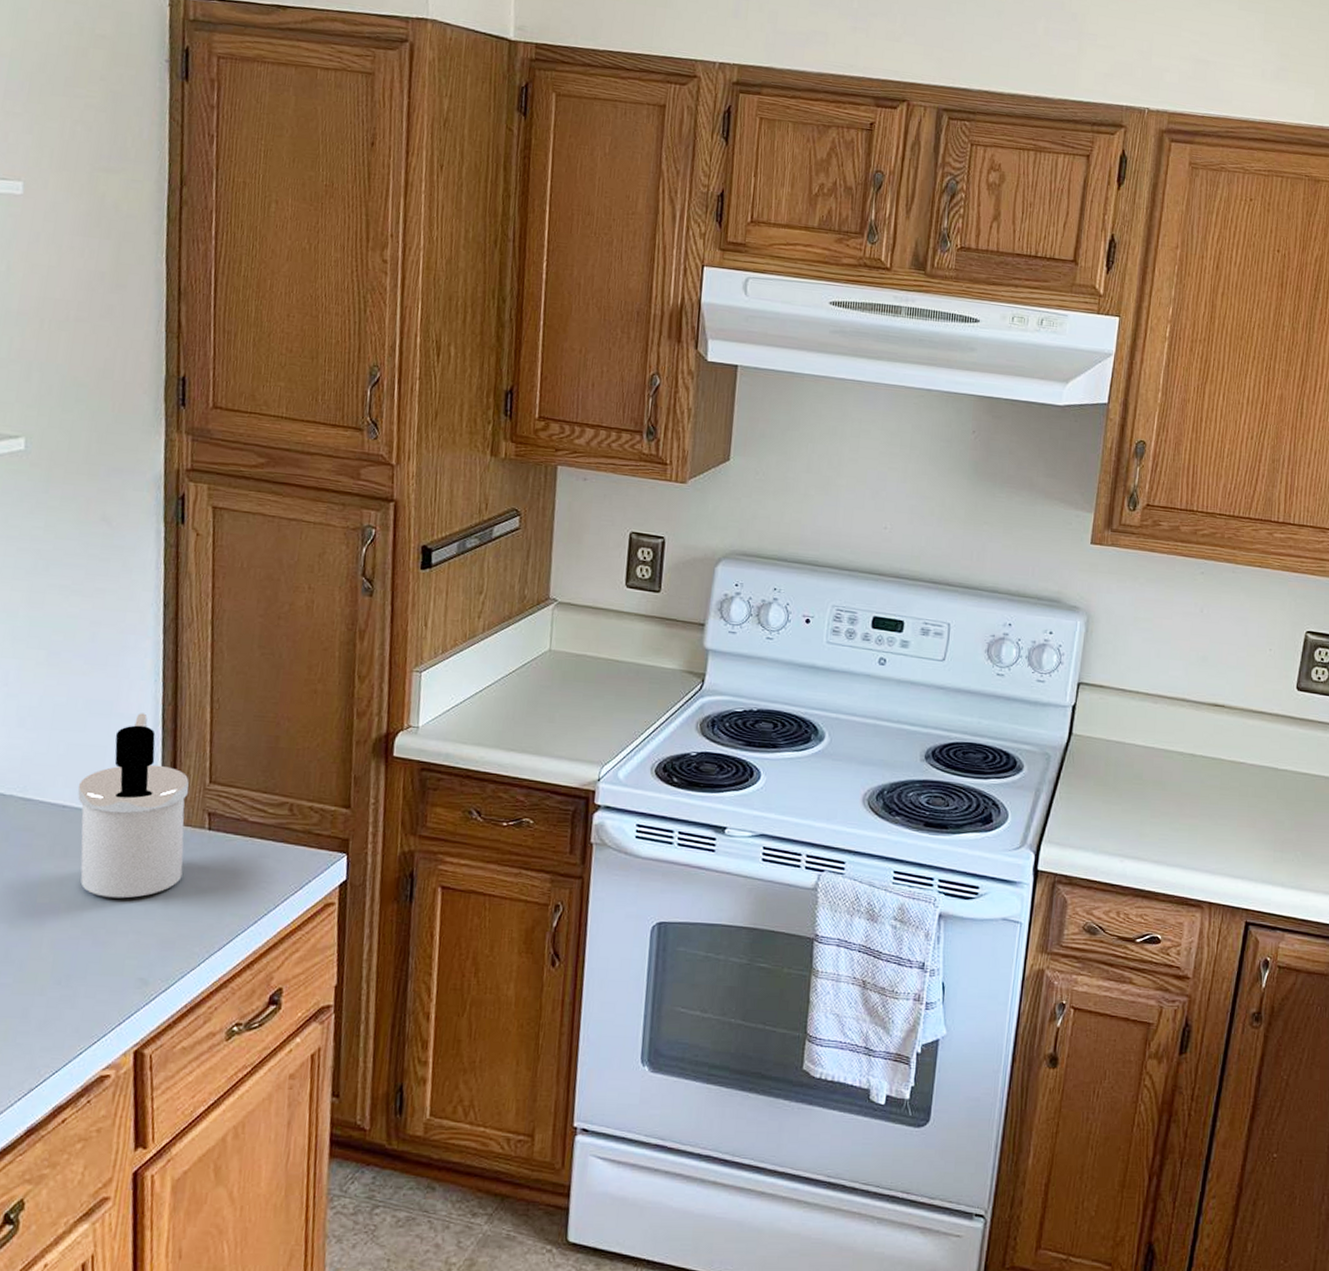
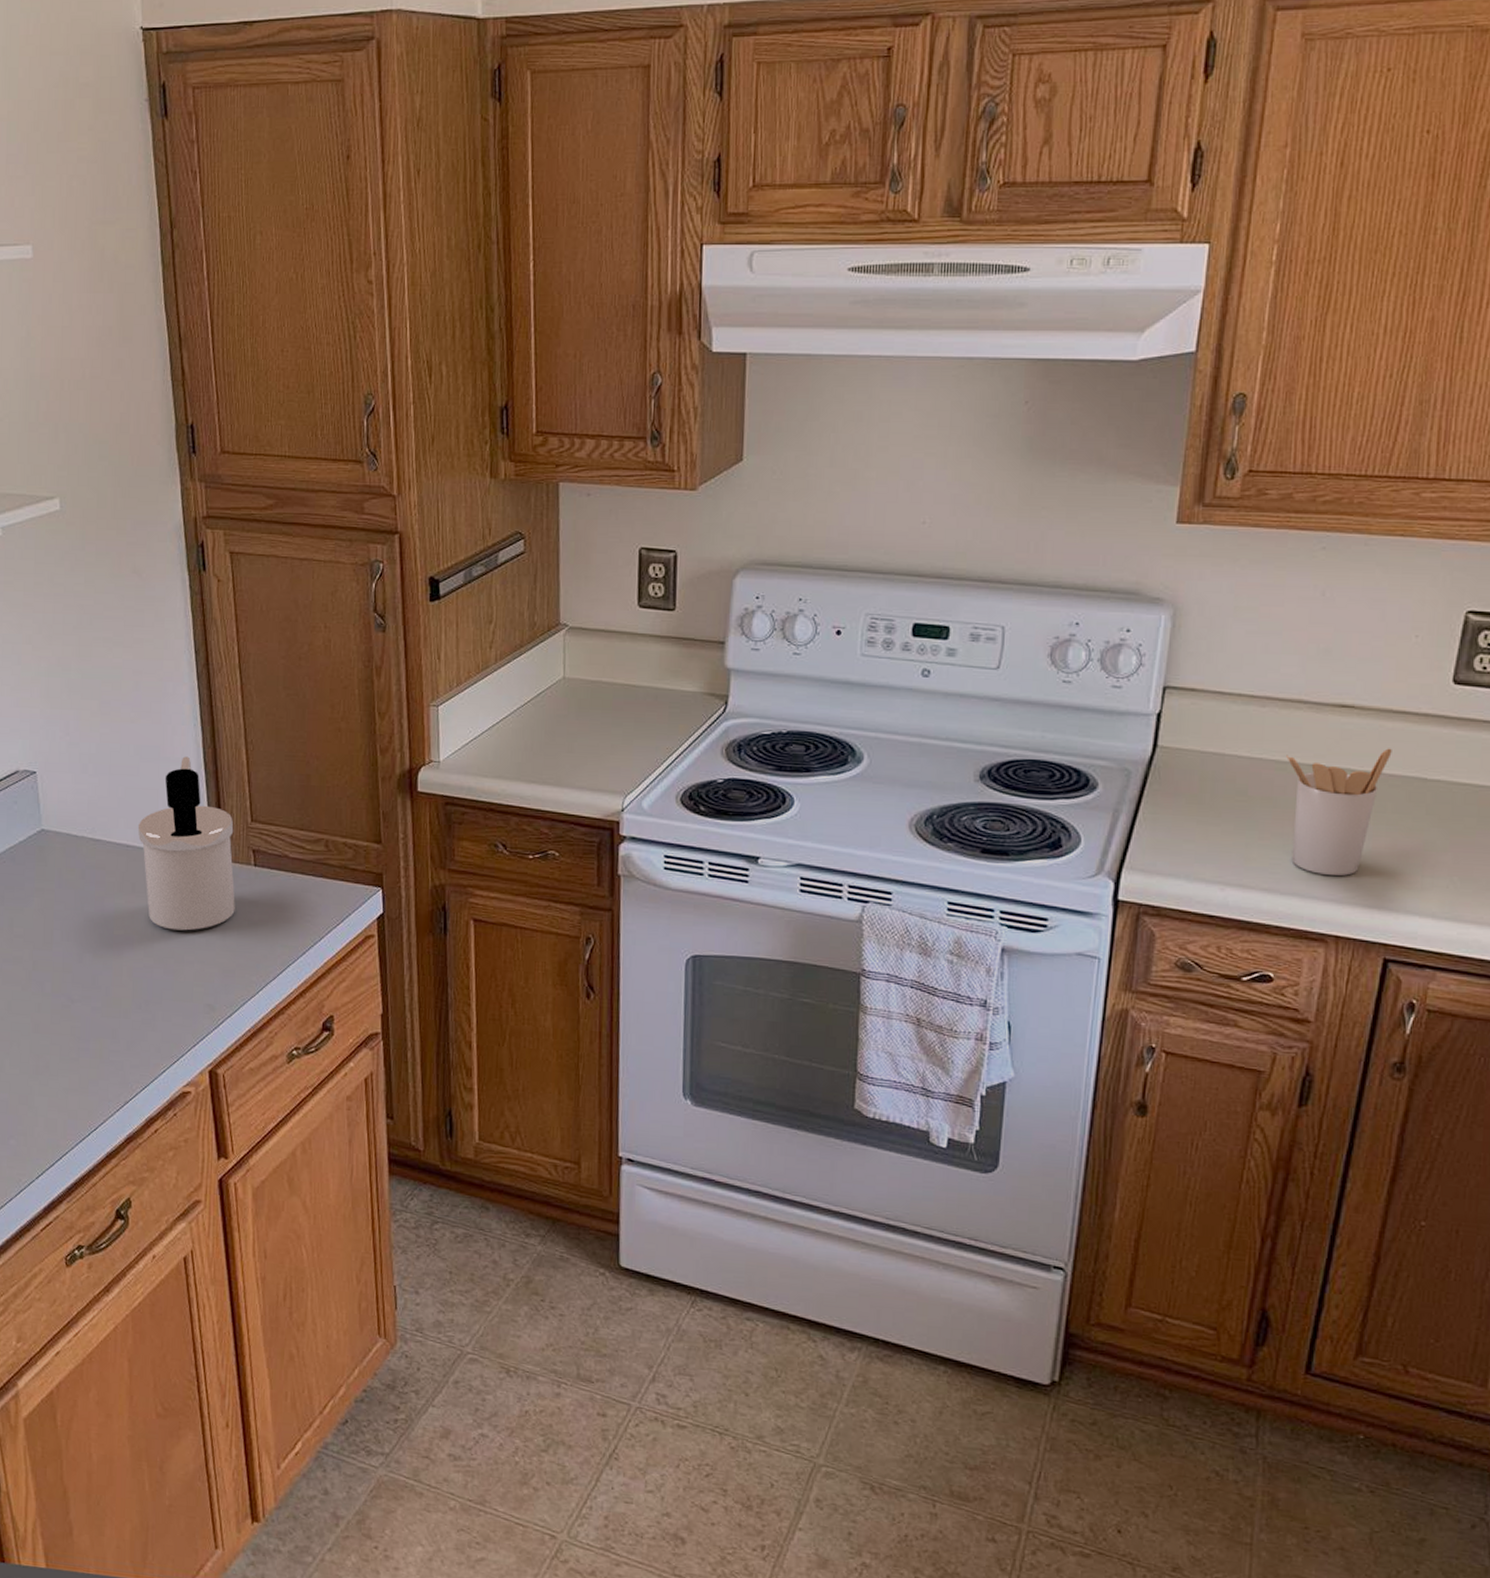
utensil holder: none [1173,742,1252,850] -> present [1286,748,1392,876]

